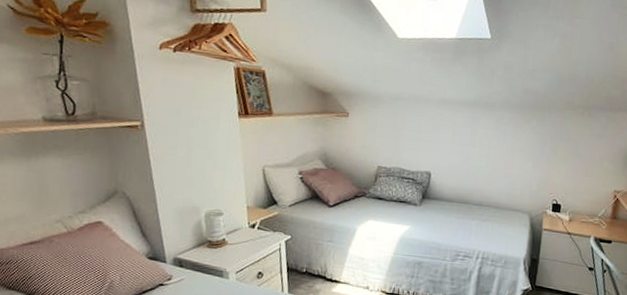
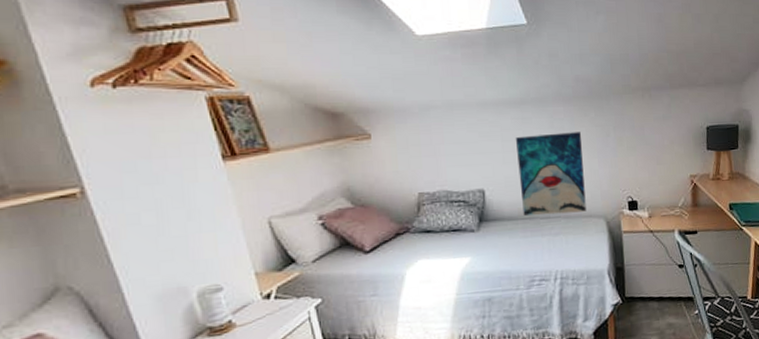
wall art: none [459,133,521,206] -> present [515,132,587,217]

